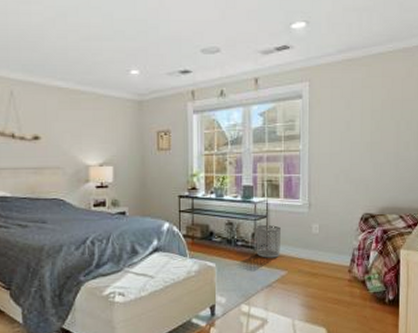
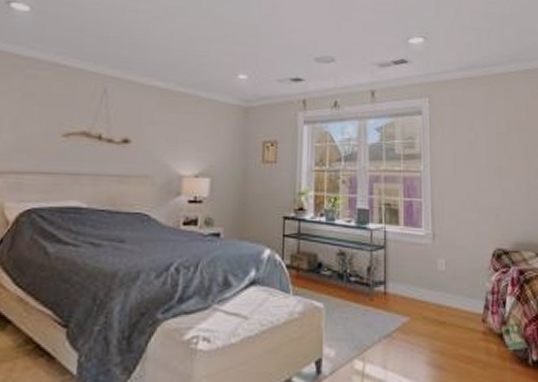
waste bin: present [256,225,282,258] -> none [372,258,402,299]

